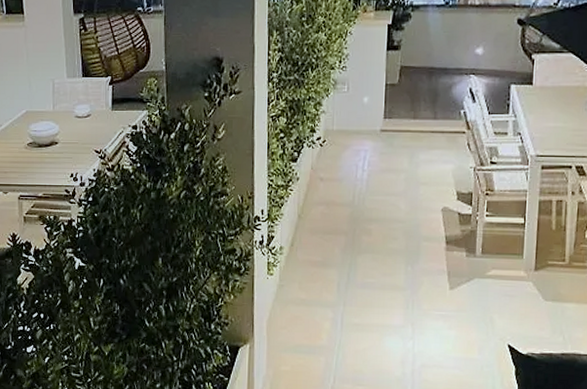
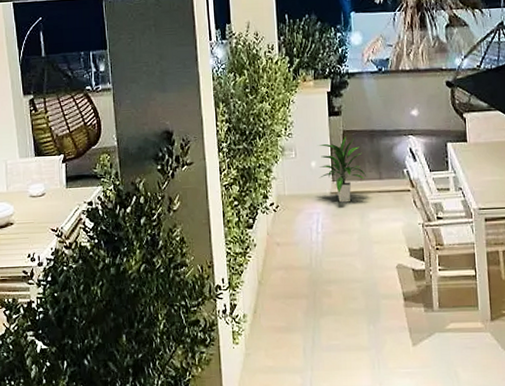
indoor plant: none [370,72,420,141] -> present [318,136,366,203]

